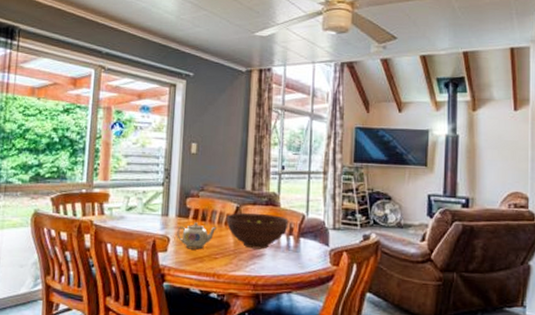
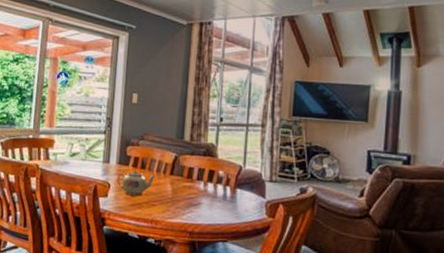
fruit bowl: present [226,212,289,249] -> none [164,162,226,199]

